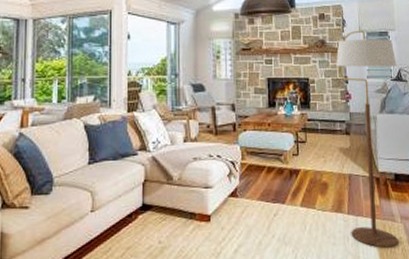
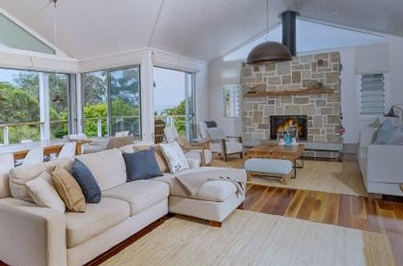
floor lamp: present [336,30,399,249] -> none [332,73,390,254]

